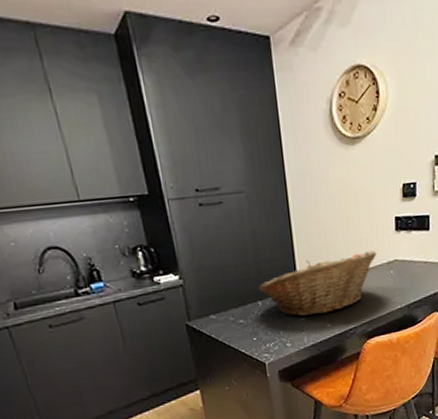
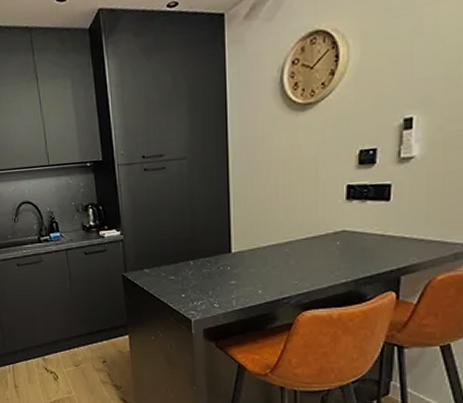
fruit basket: present [259,250,377,317] -> none [192,219,322,280]

